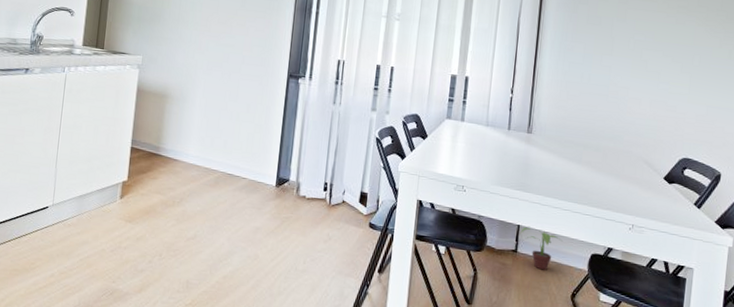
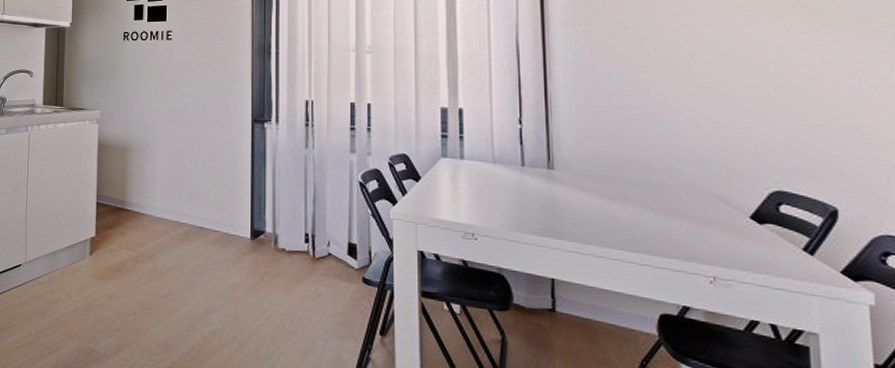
potted plant: present [521,226,563,271] -> none [558,279,616,335]

